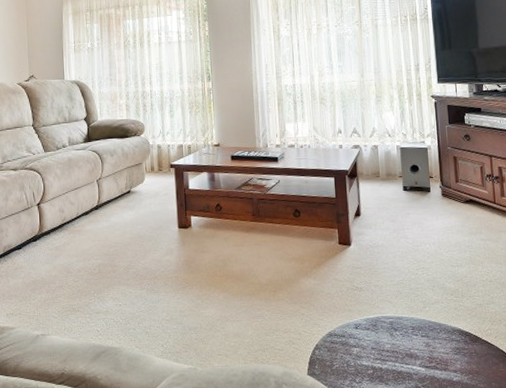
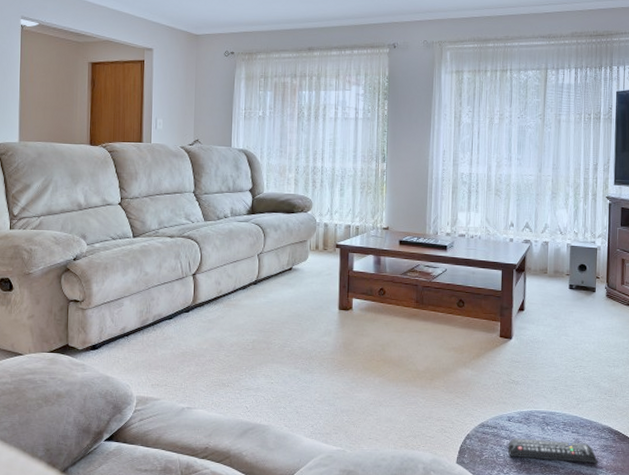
remote control: none [357,345,452,368] -> present [507,438,598,464]

